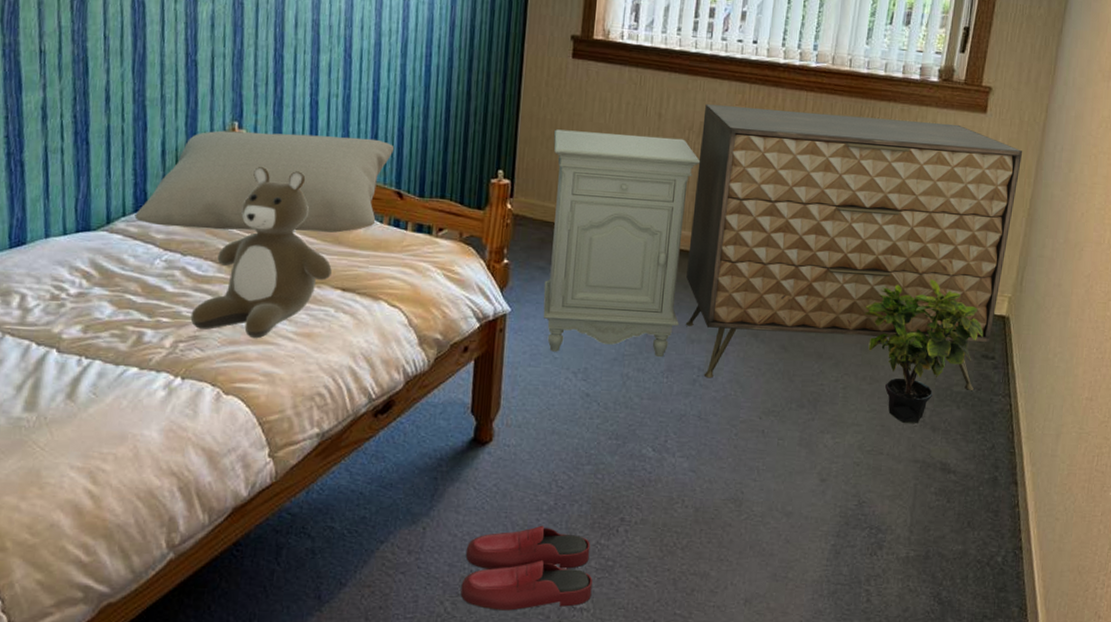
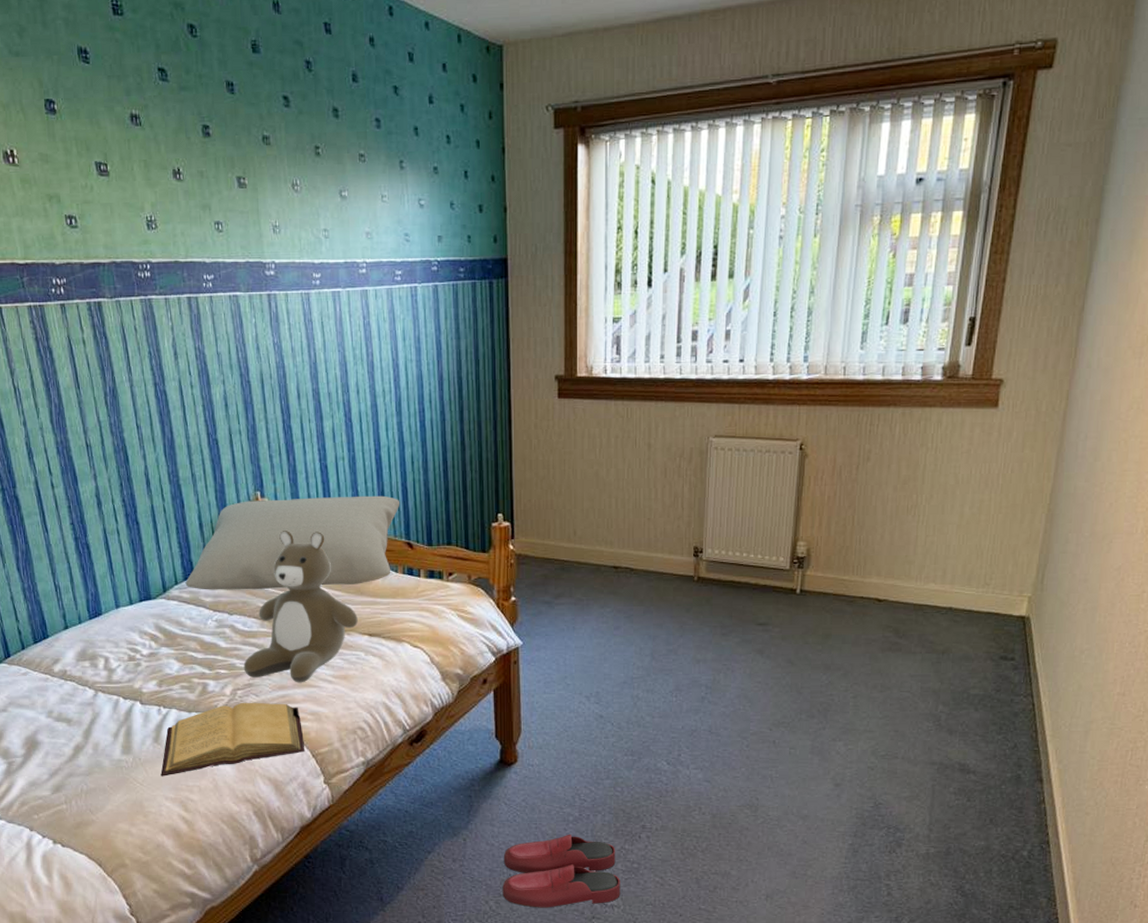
book: none [69,356,252,441] -> present [161,702,306,776]
nightstand: present [543,129,701,358] -> none [548,466,694,679]
dresser: present [685,104,1023,390] -> none [688,423,1041,695]
potted plant: present [864,279,984,423] -> none [871,585,1001,727]

